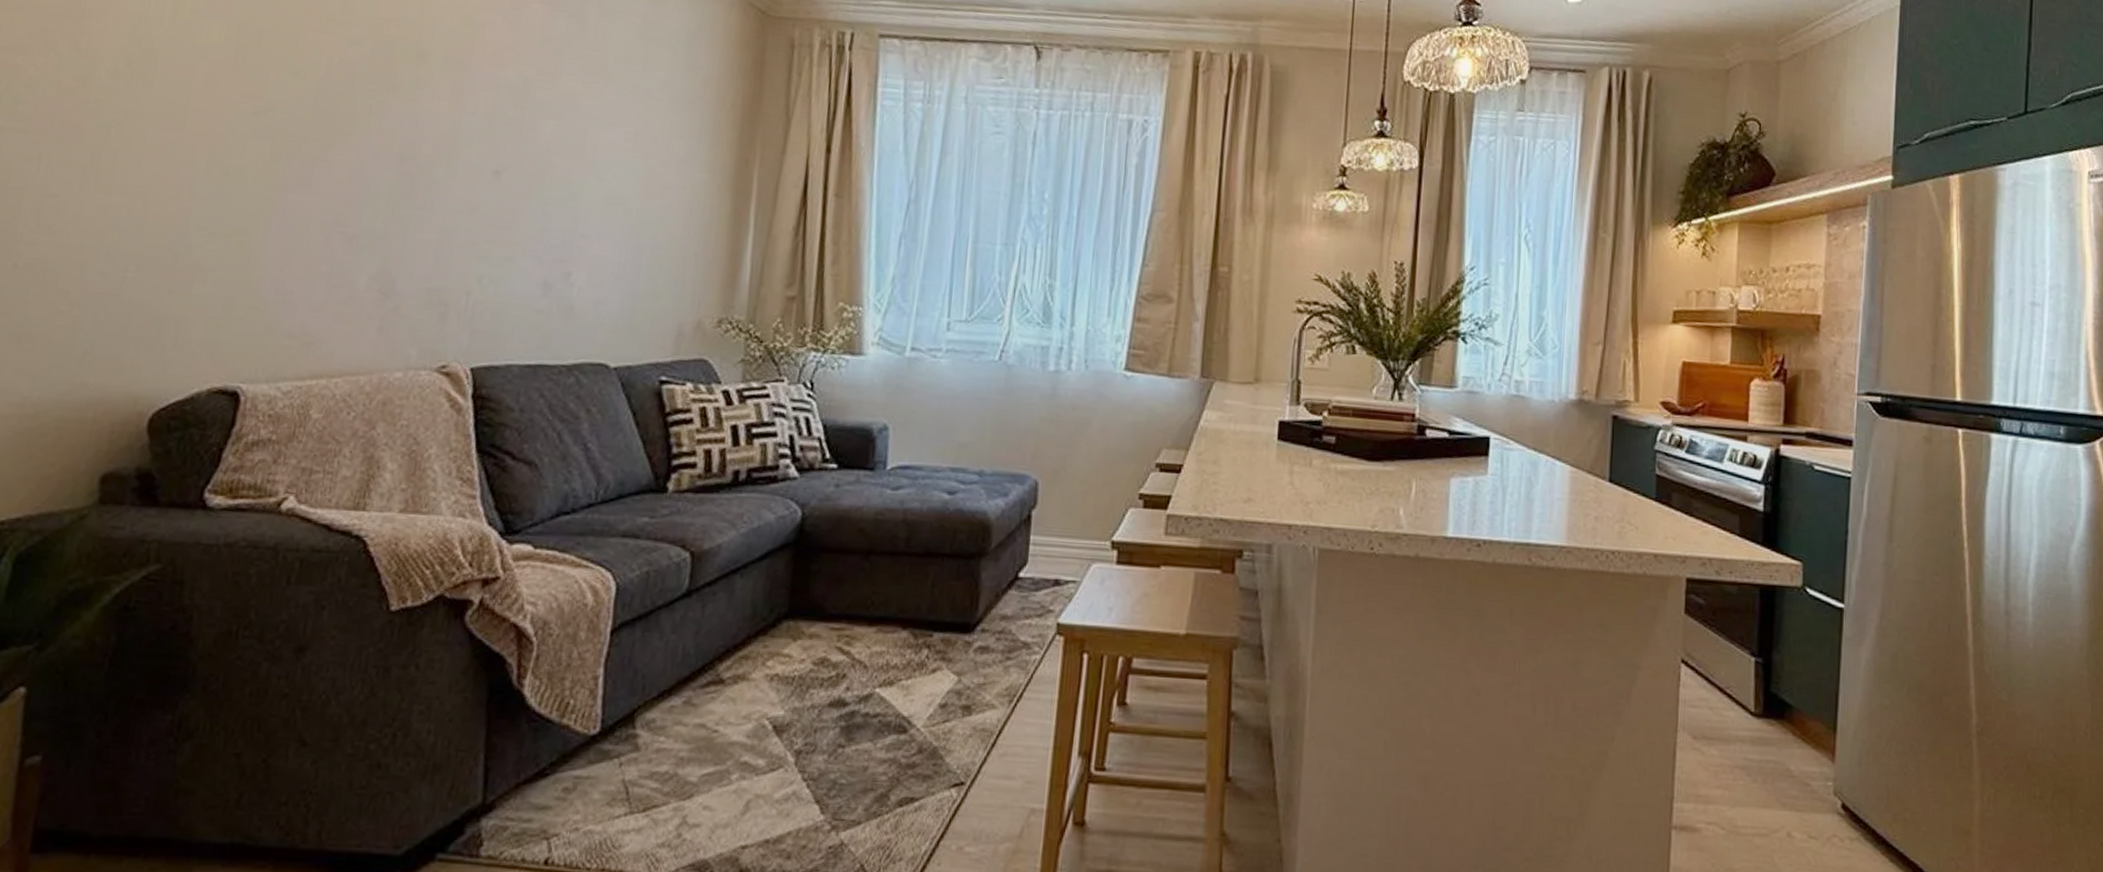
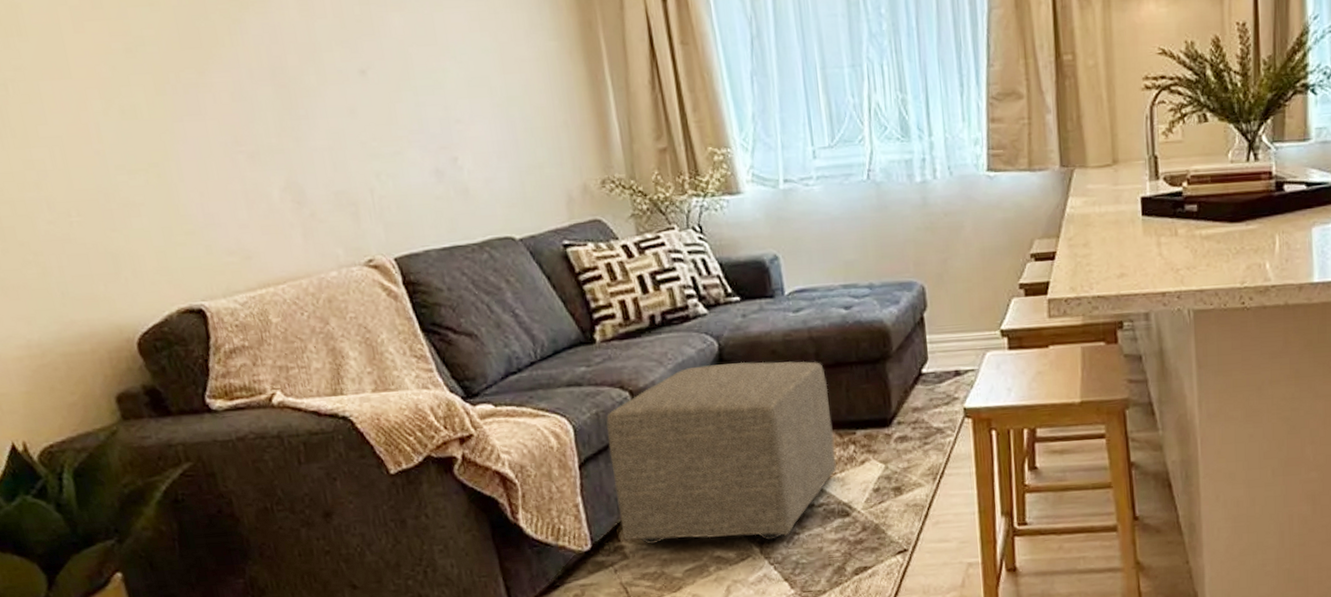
ottoman: none [640,534,913,751] -> present [606,361,837,545]

